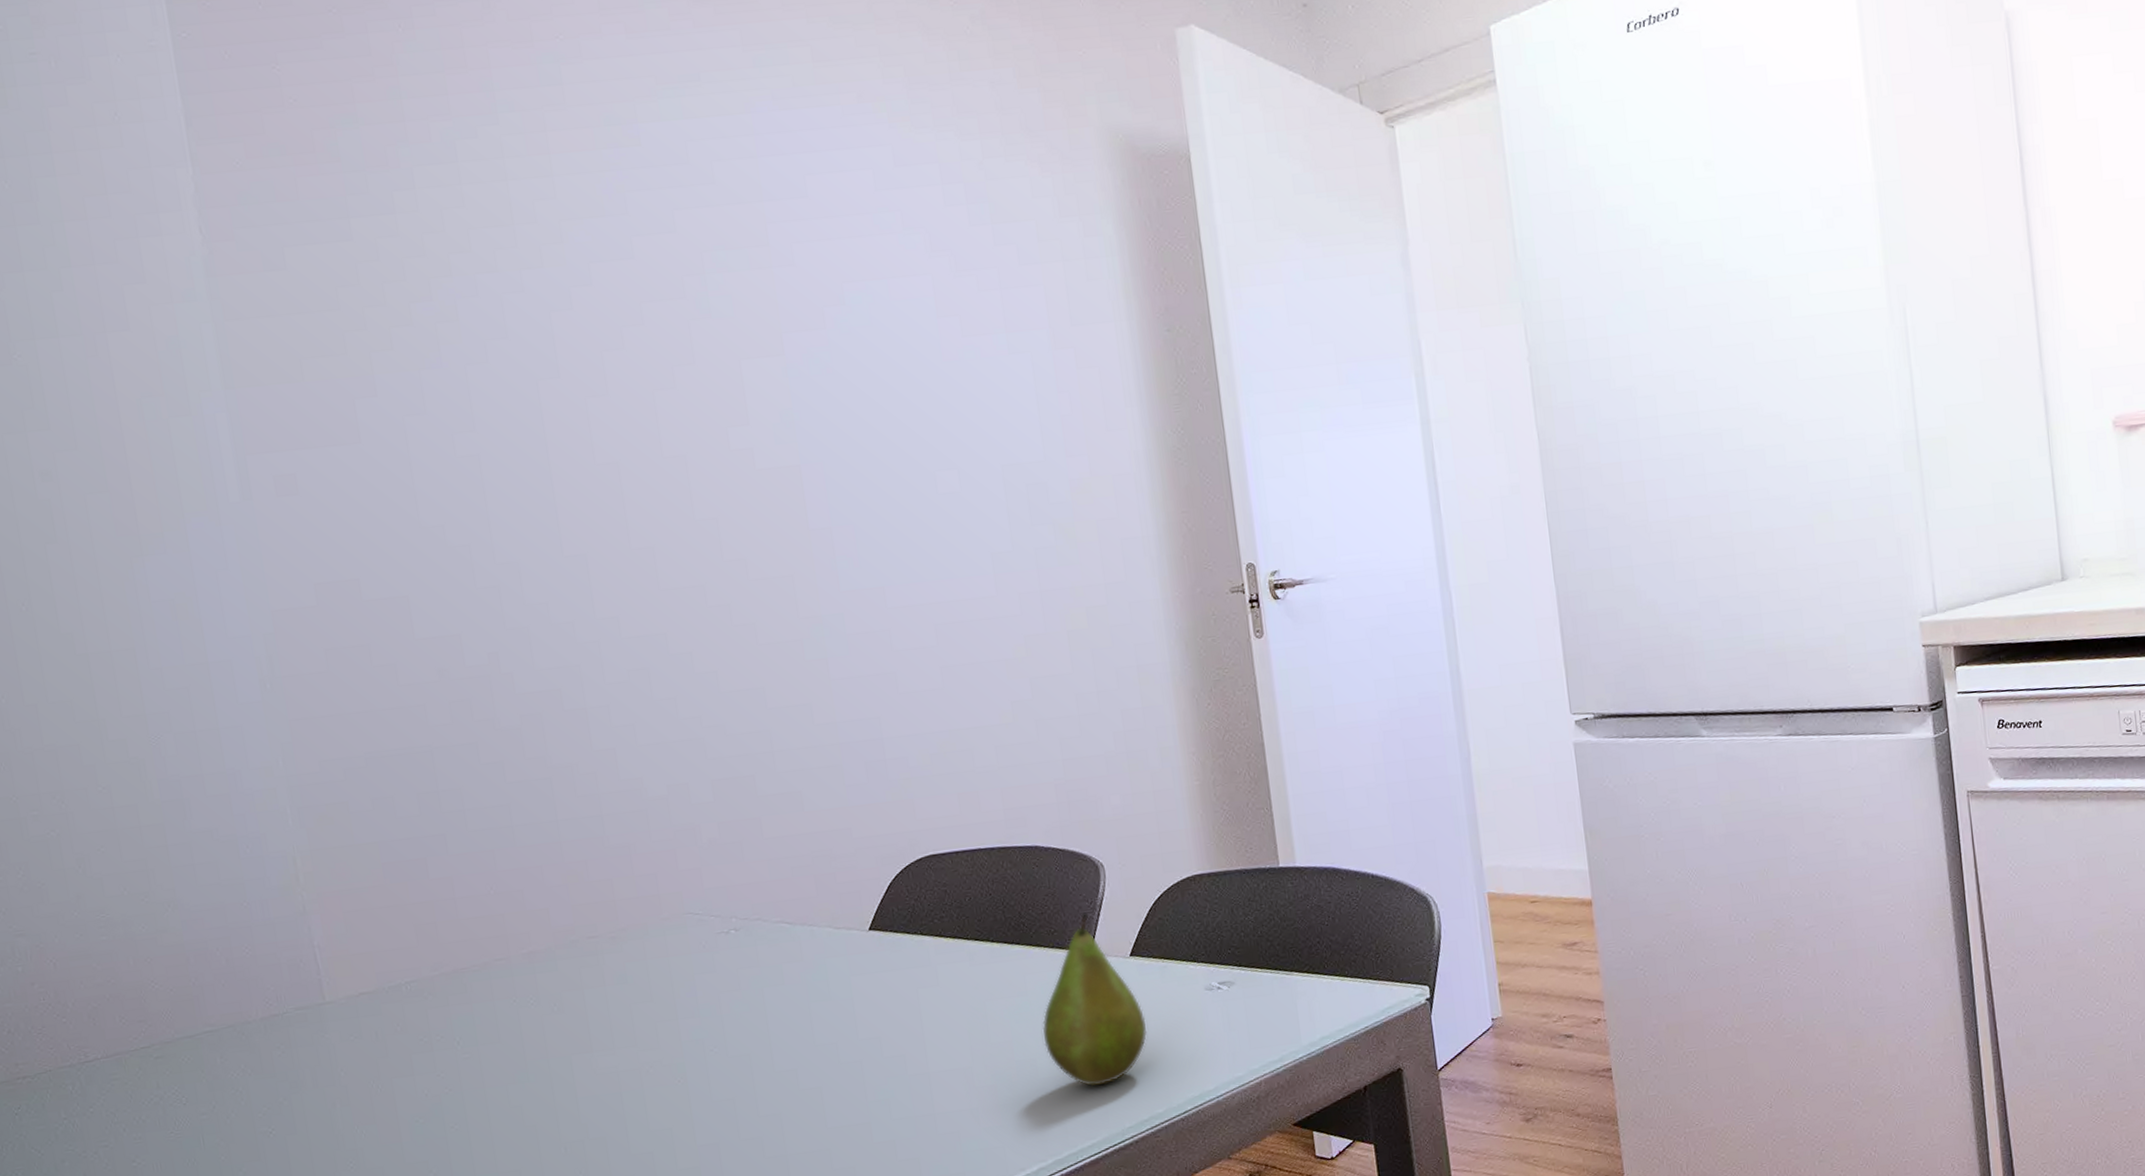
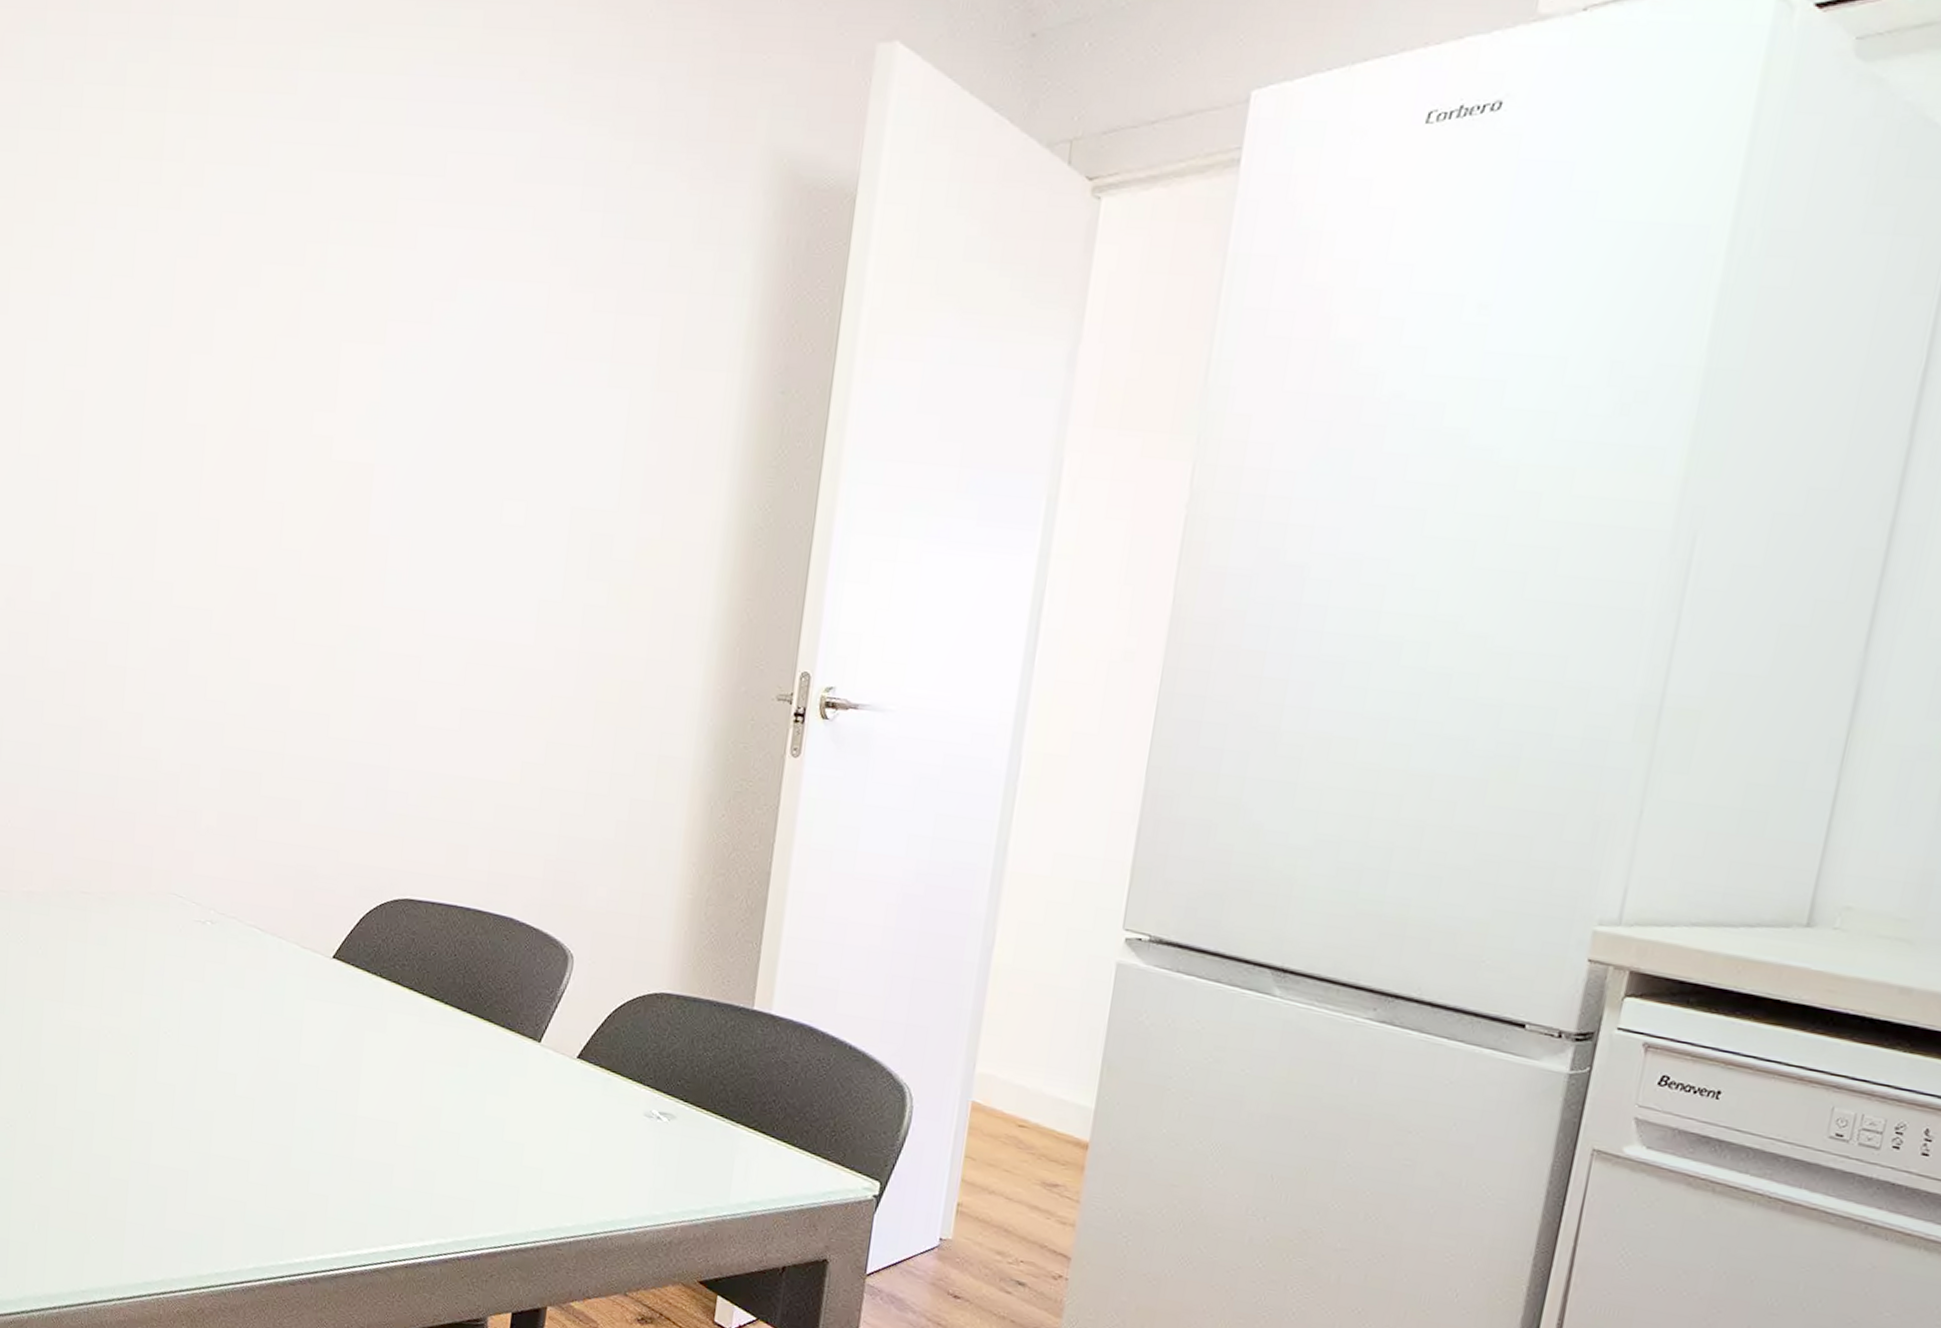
fruit: present [1042,912,1148,1087] -> none [471,1000,577,1181]

